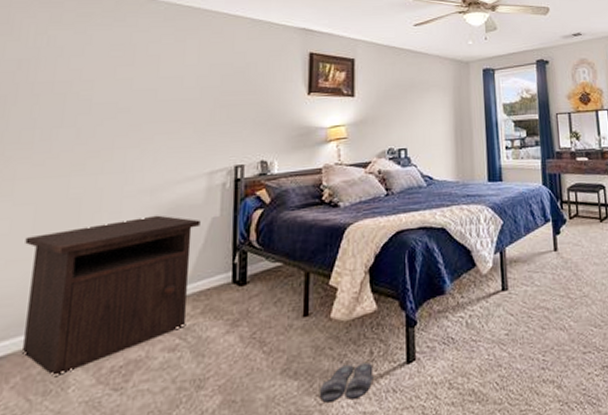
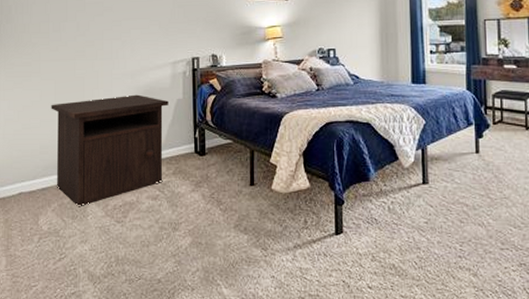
slippers: present [320,362,375,403] -> none [265,229,309,256]

